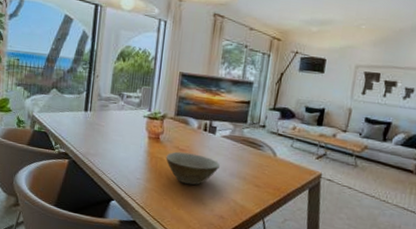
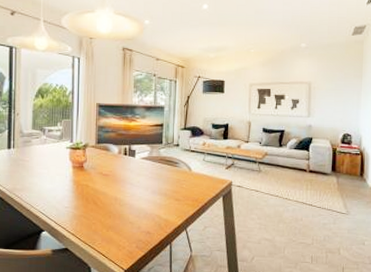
bowl: present [166,151,220,185] -> none [91,177,142,207]

